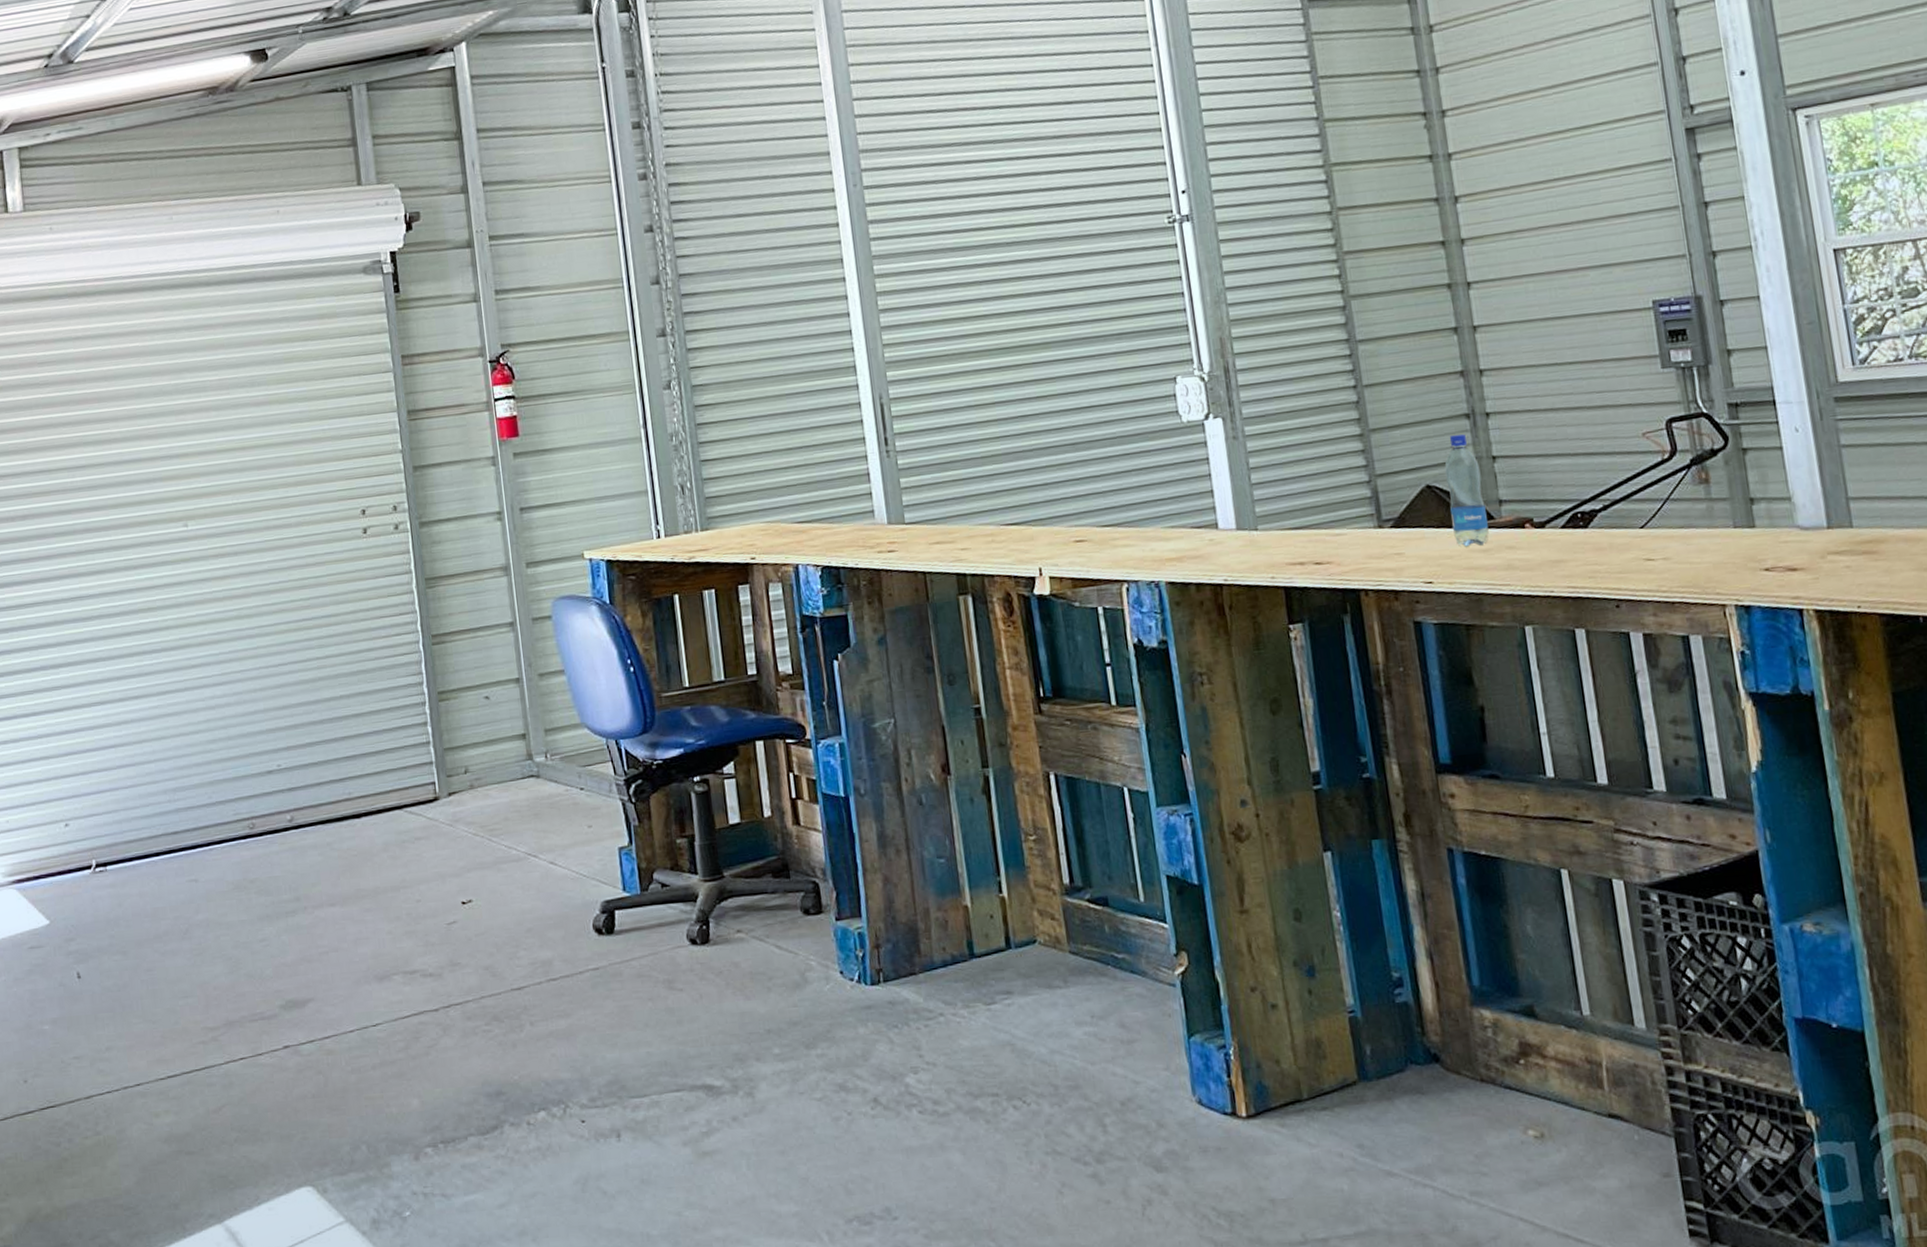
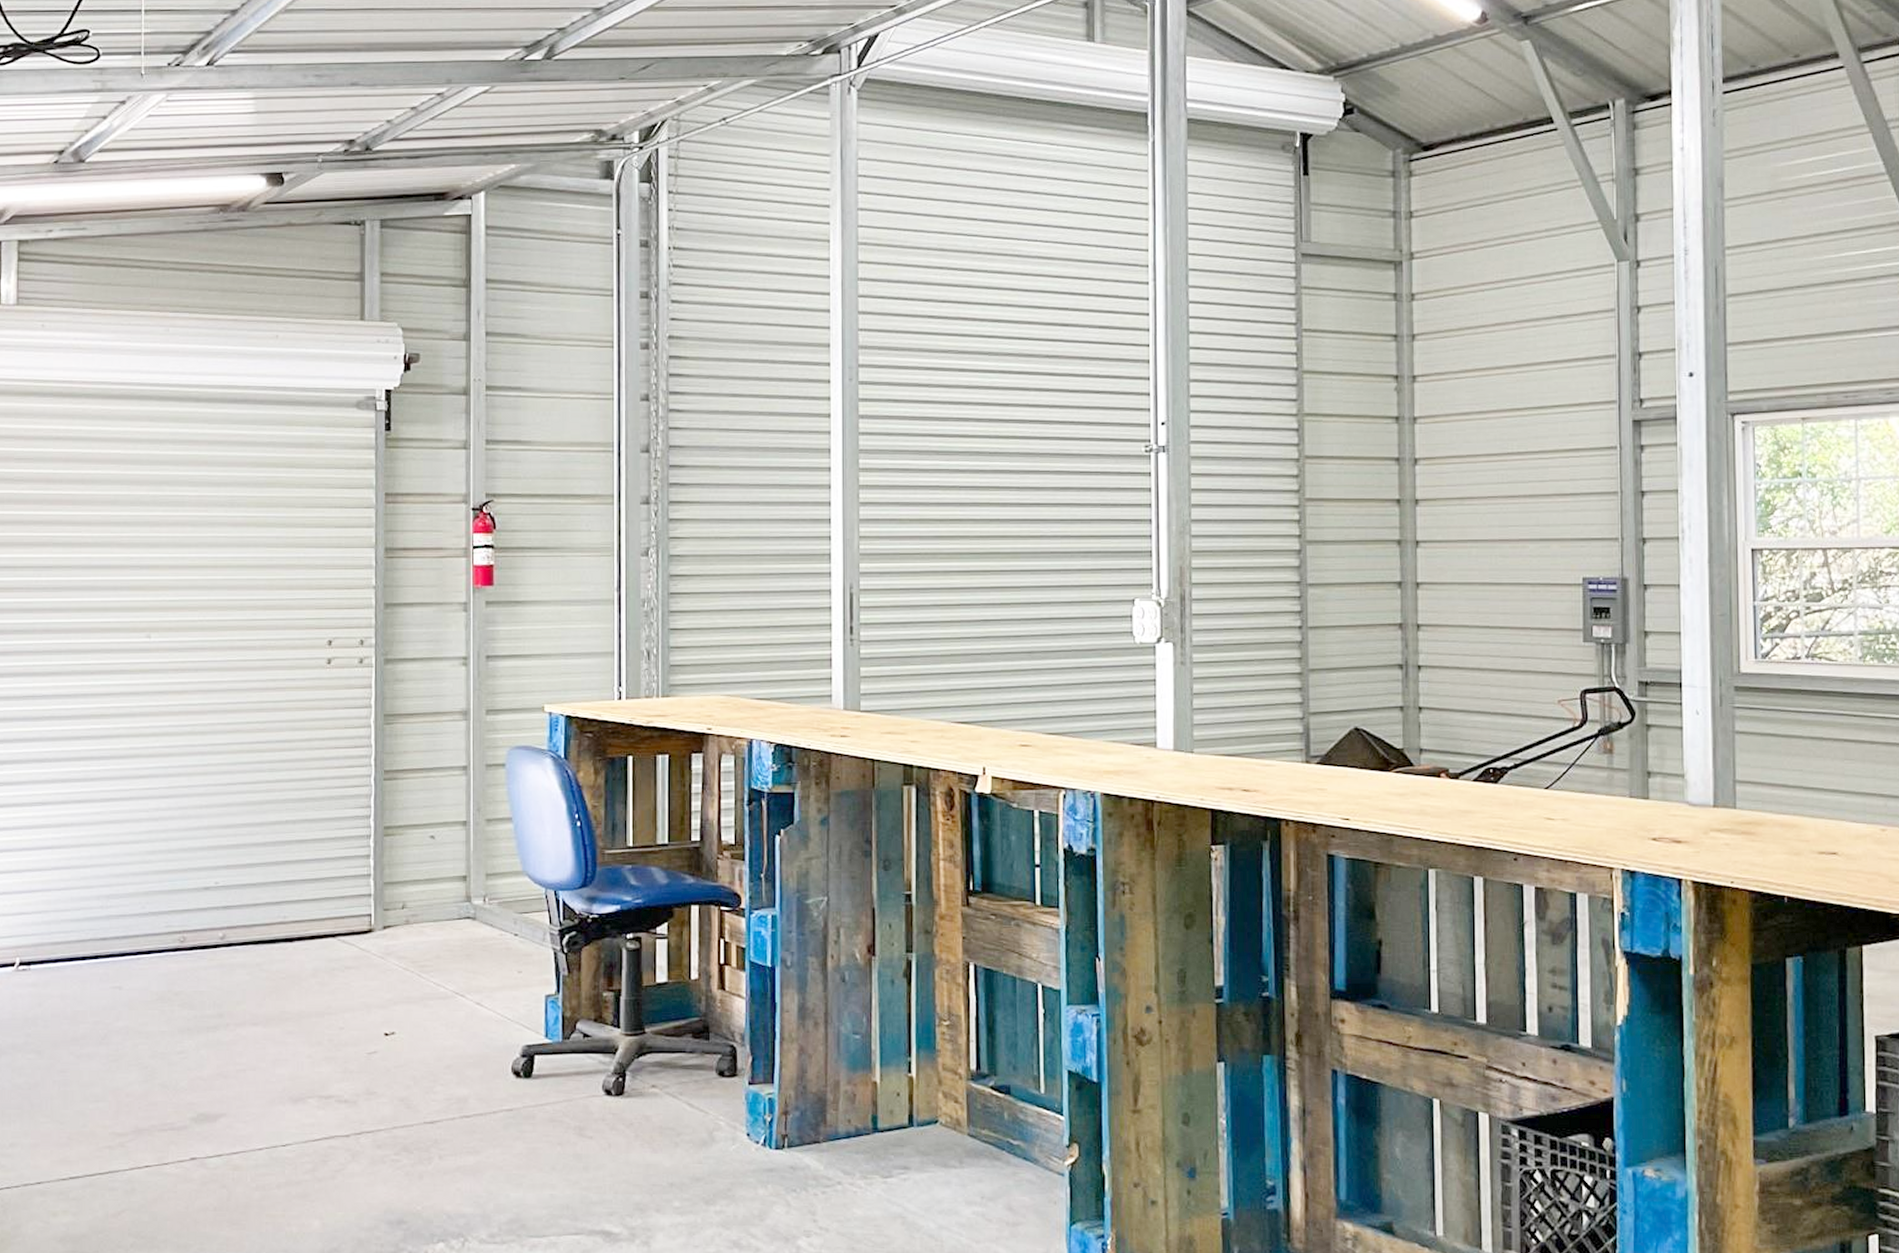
bottle: present [1444,434,1489,547] -> none [1374,684,1407,791]

